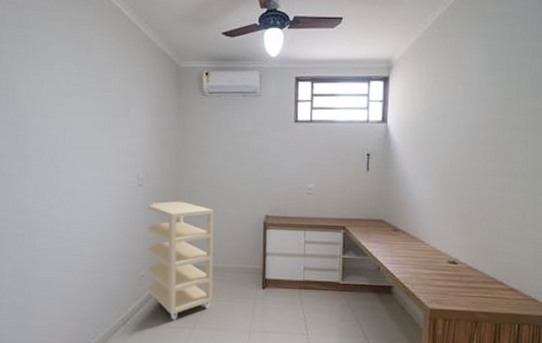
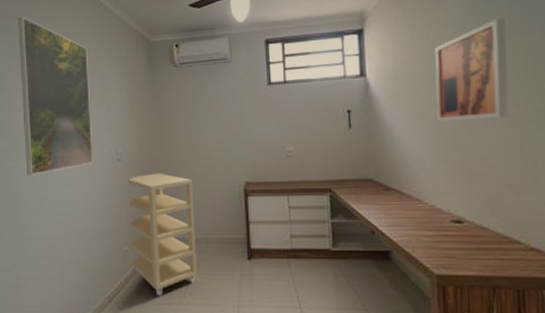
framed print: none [35,24,113,195] -> present [18,16,94,175]
wall art: none [446,80,515,172] -> present [435,18,509,122]

